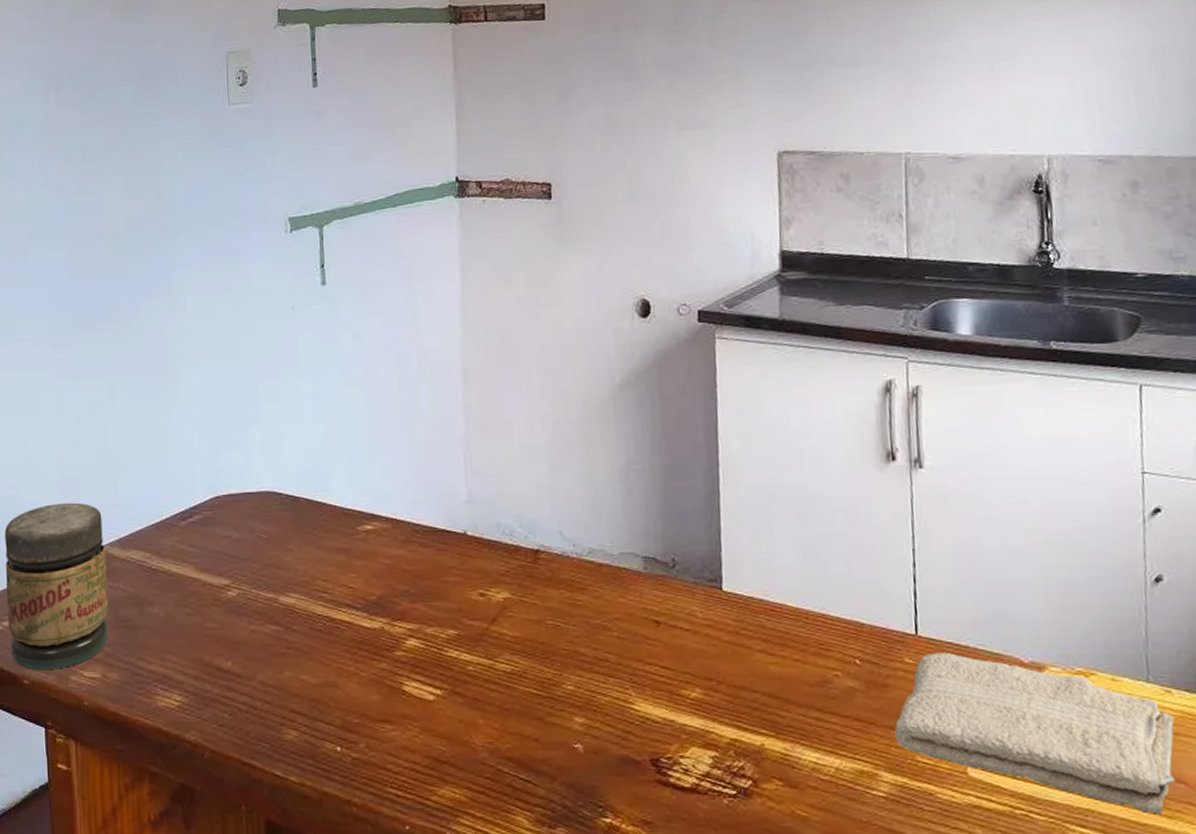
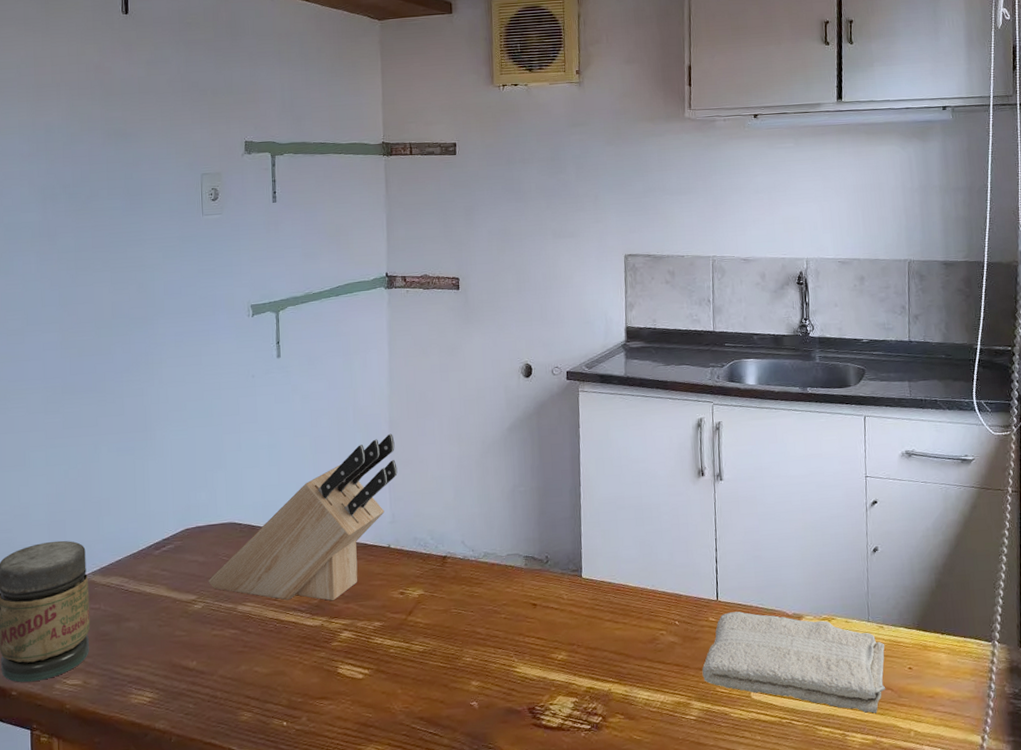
knife block: none [244,386,475,599] -> present [208,433,398,601]

